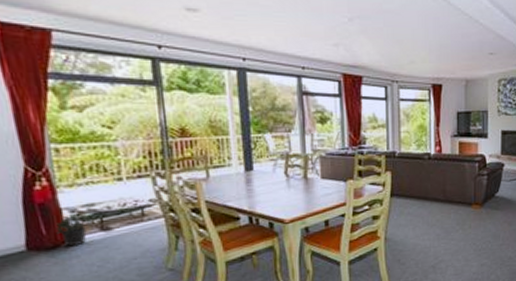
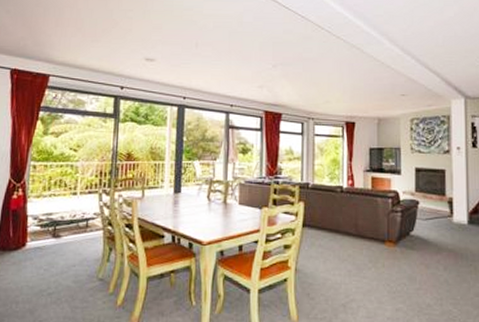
potted plant: present [55,211,96,247] -> none [19,219,51,250]

